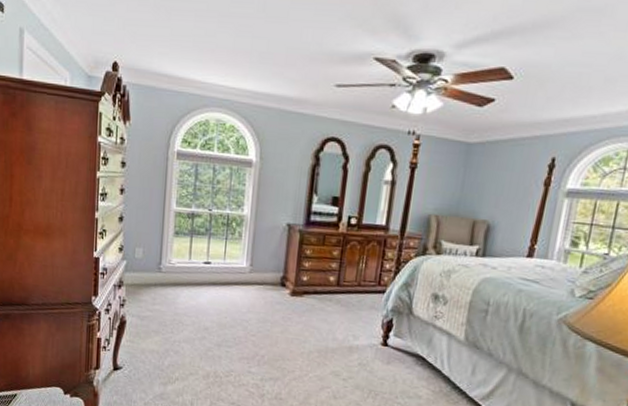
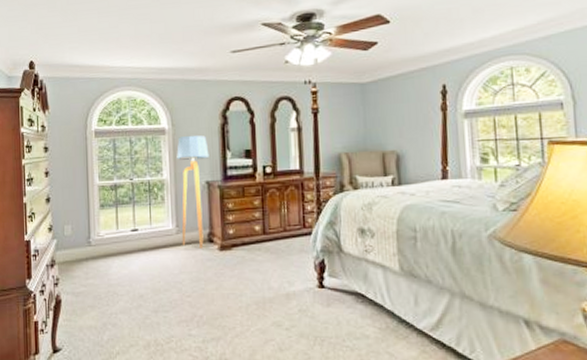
floor lamp: none [253,171,295,291] -> present [177,135,209,249]

